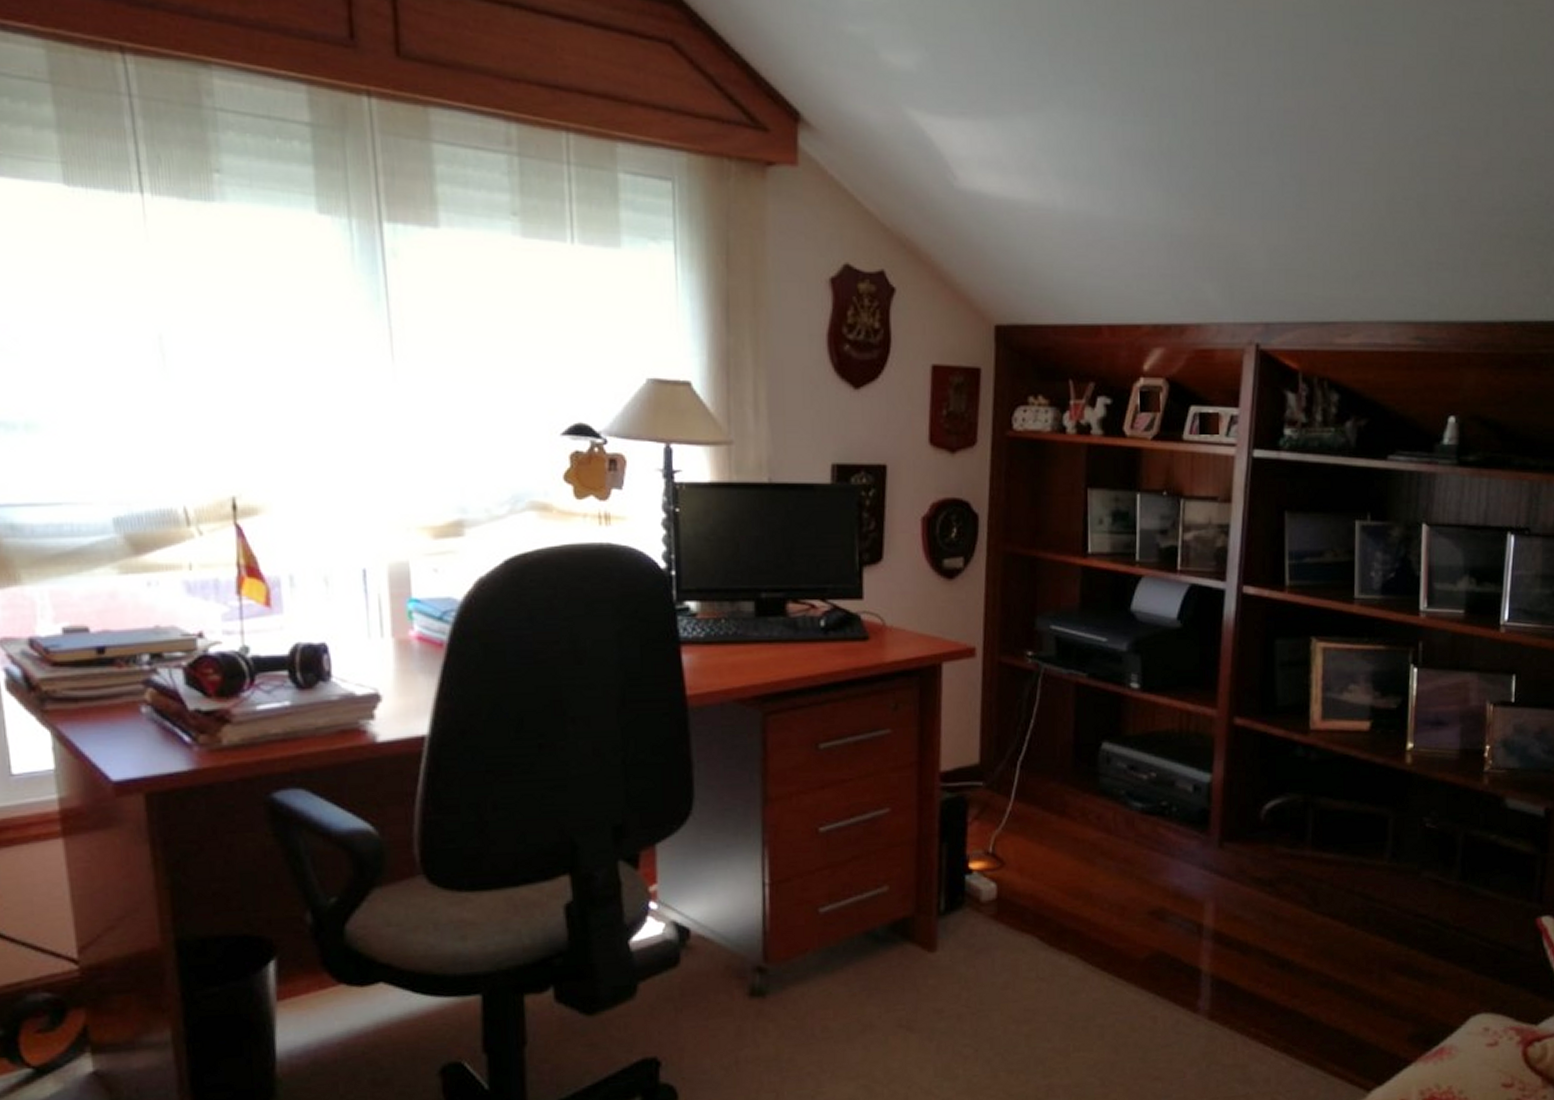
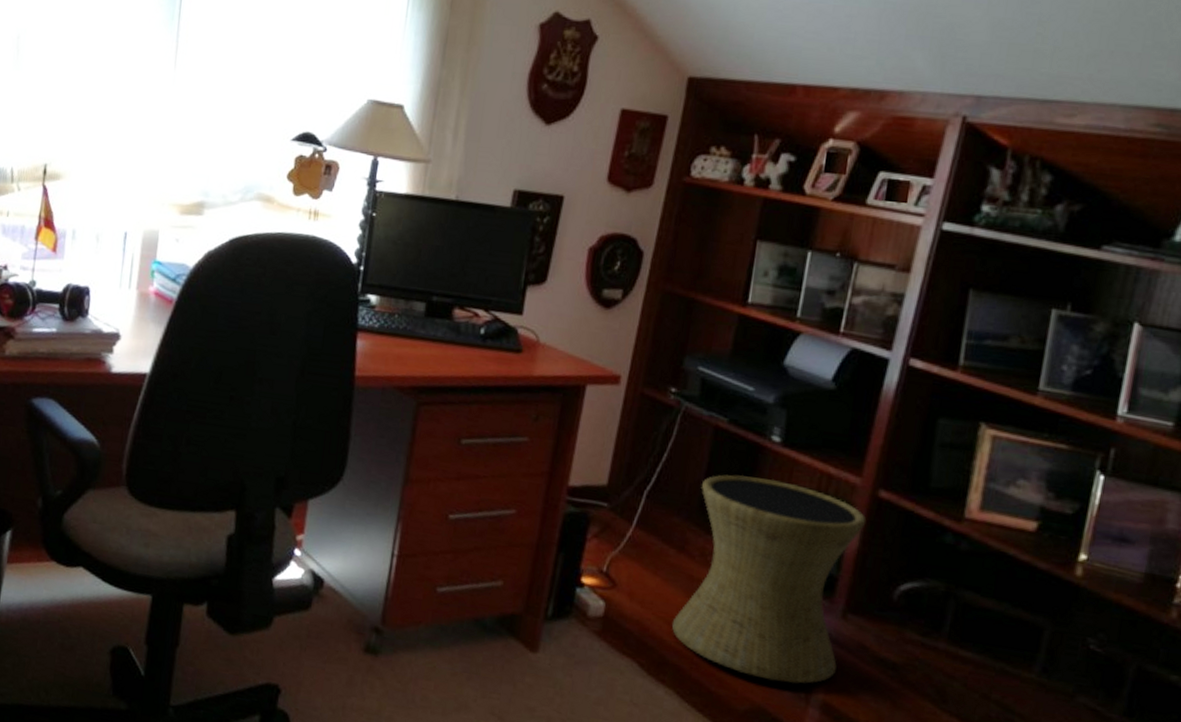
side table: none [1065,726,1227,923] -> present [672,474,867,684]

